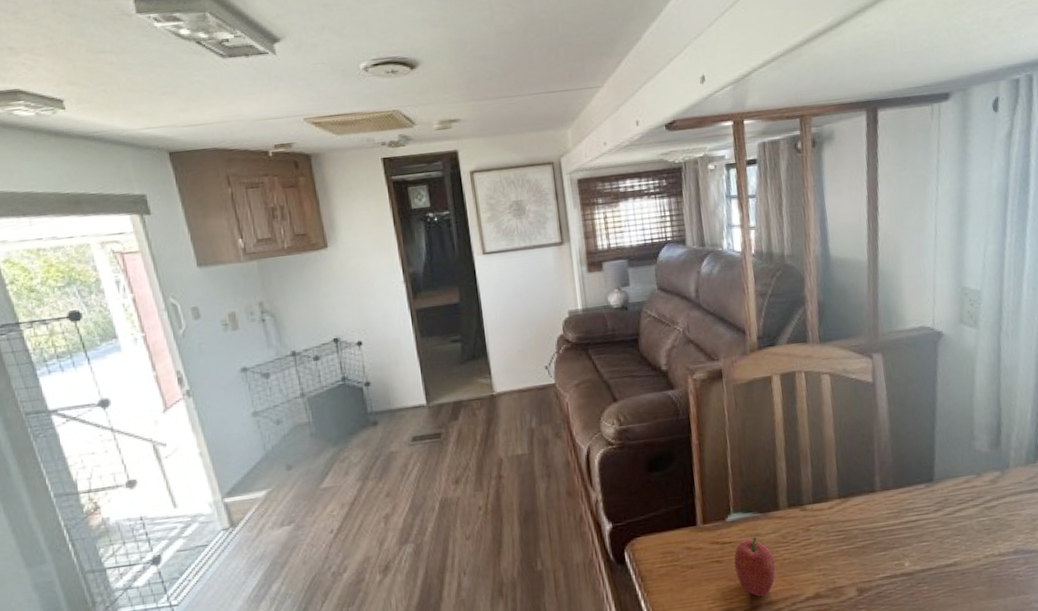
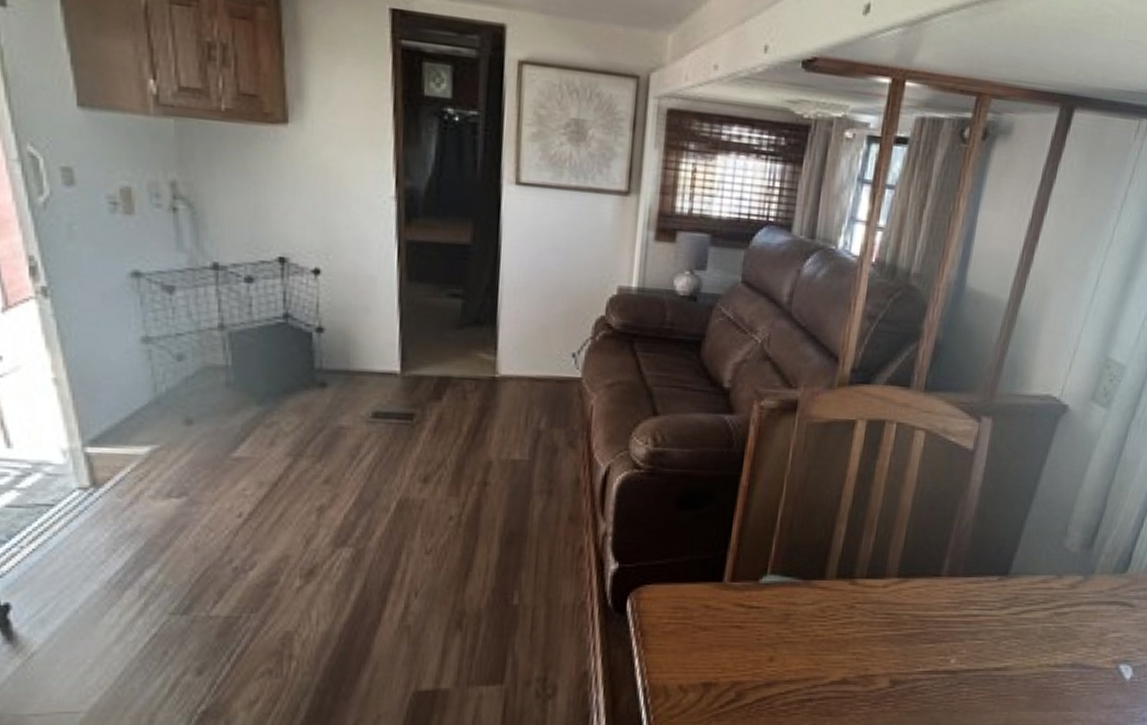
fruit: present [734,536,776,597] -> none [756,604,805,674]

